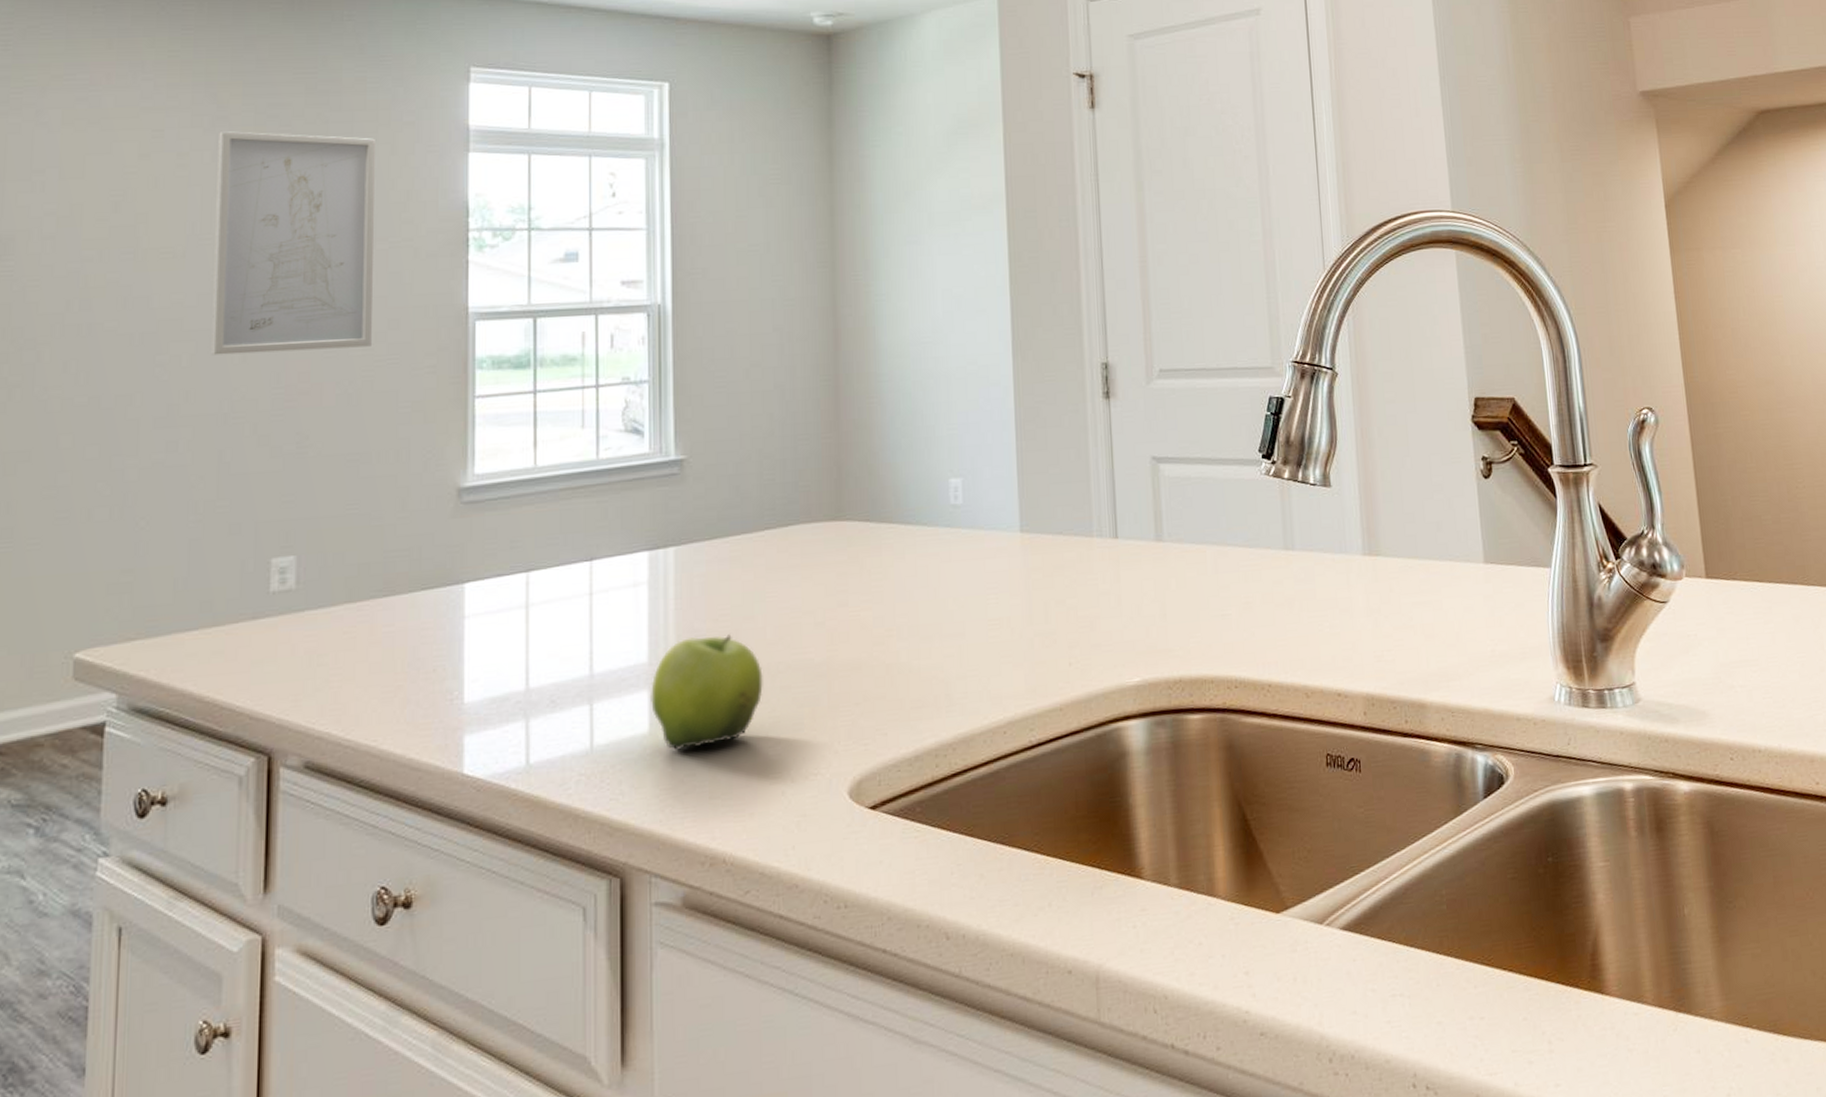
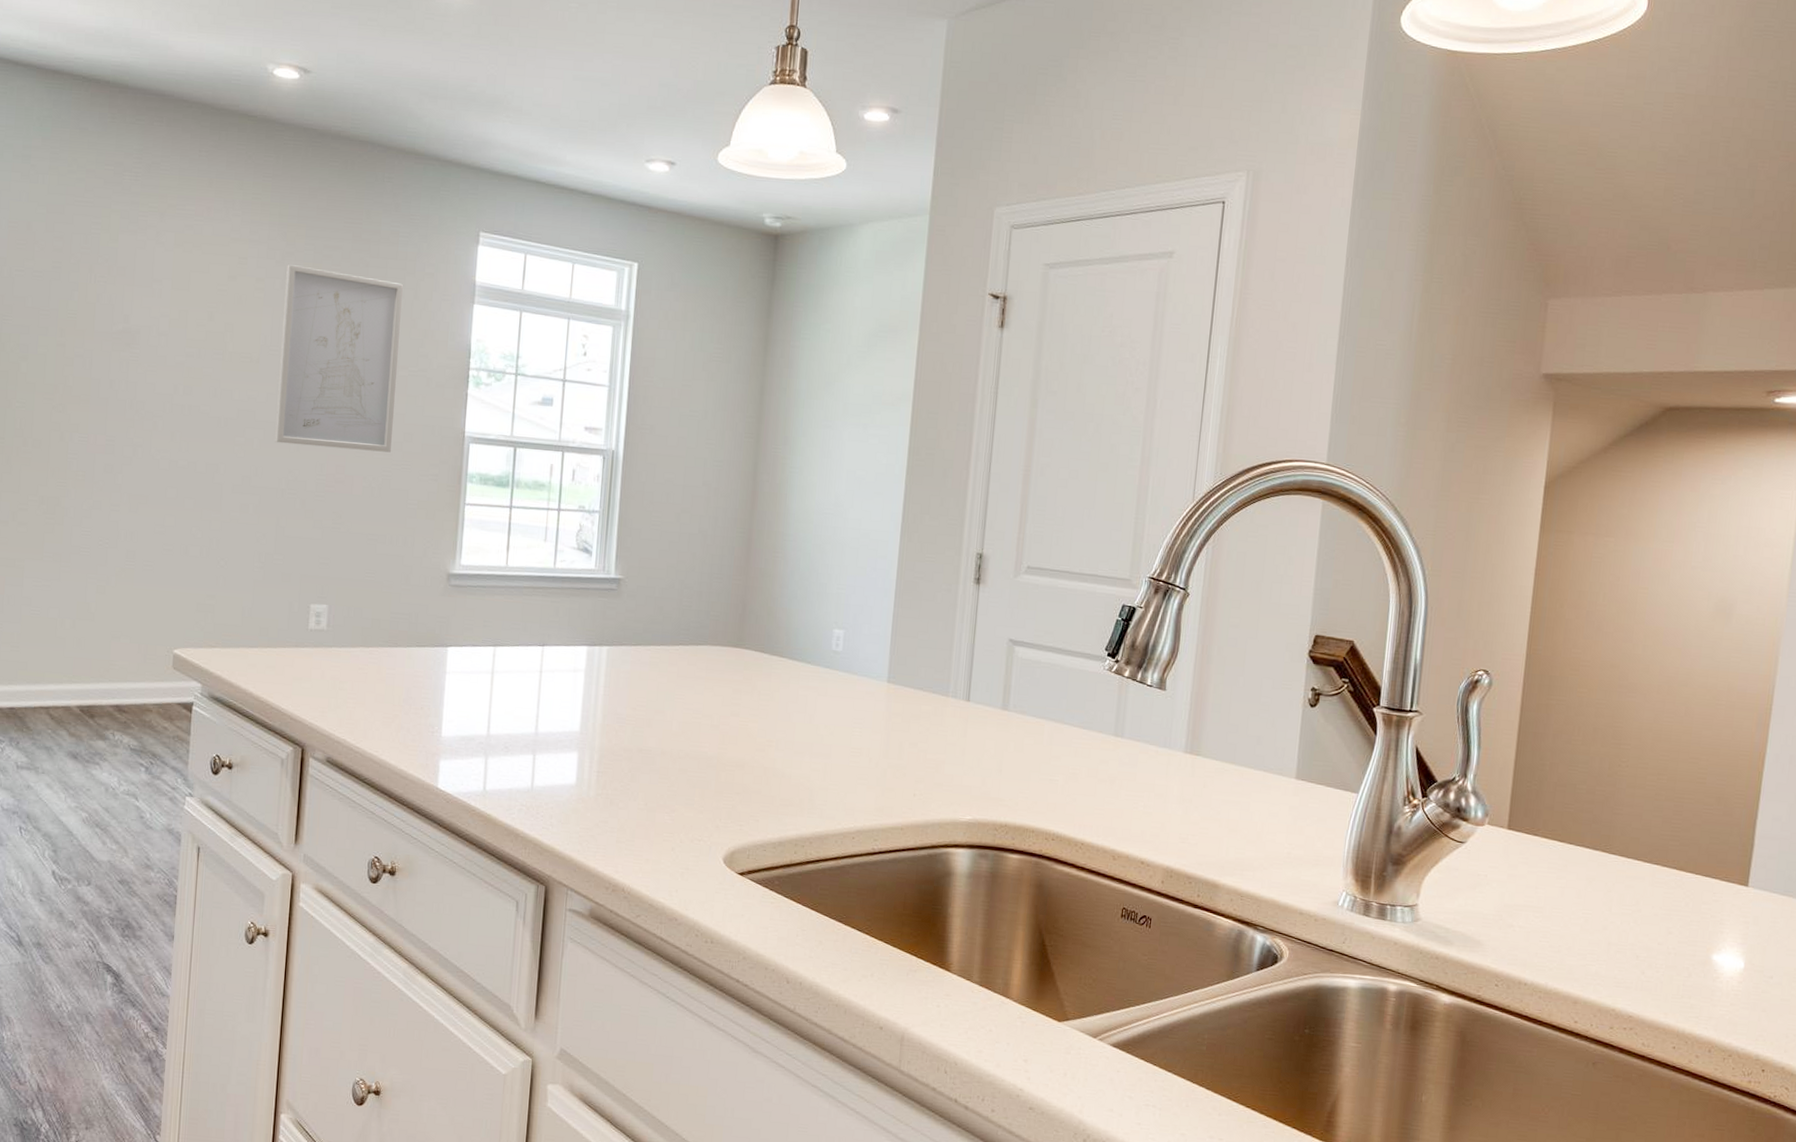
fruit: present [651,634,763,750] -> none [579,718,667,802]

